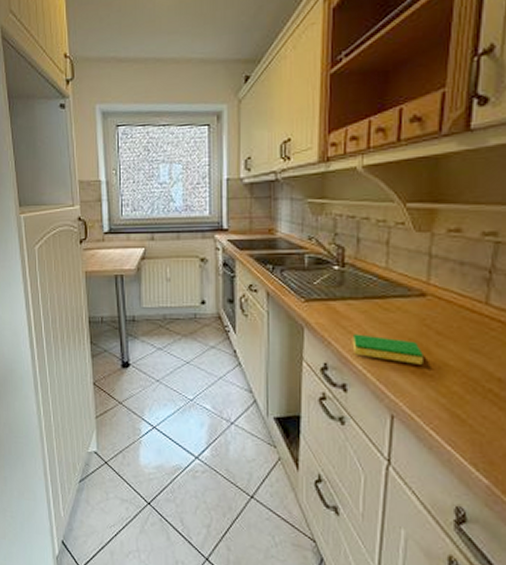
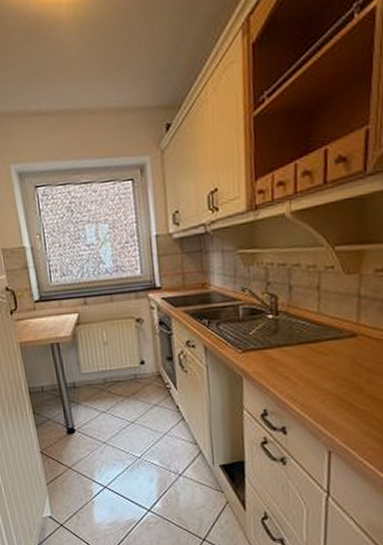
dish sponge: present [352,333,423,365] -> none [289,378,356,402]

